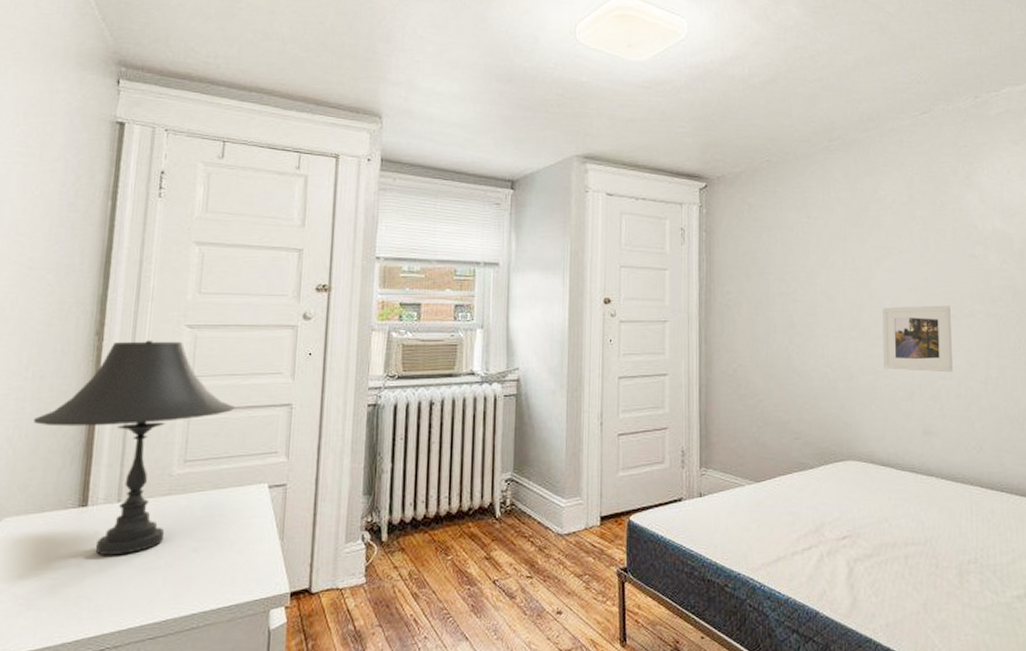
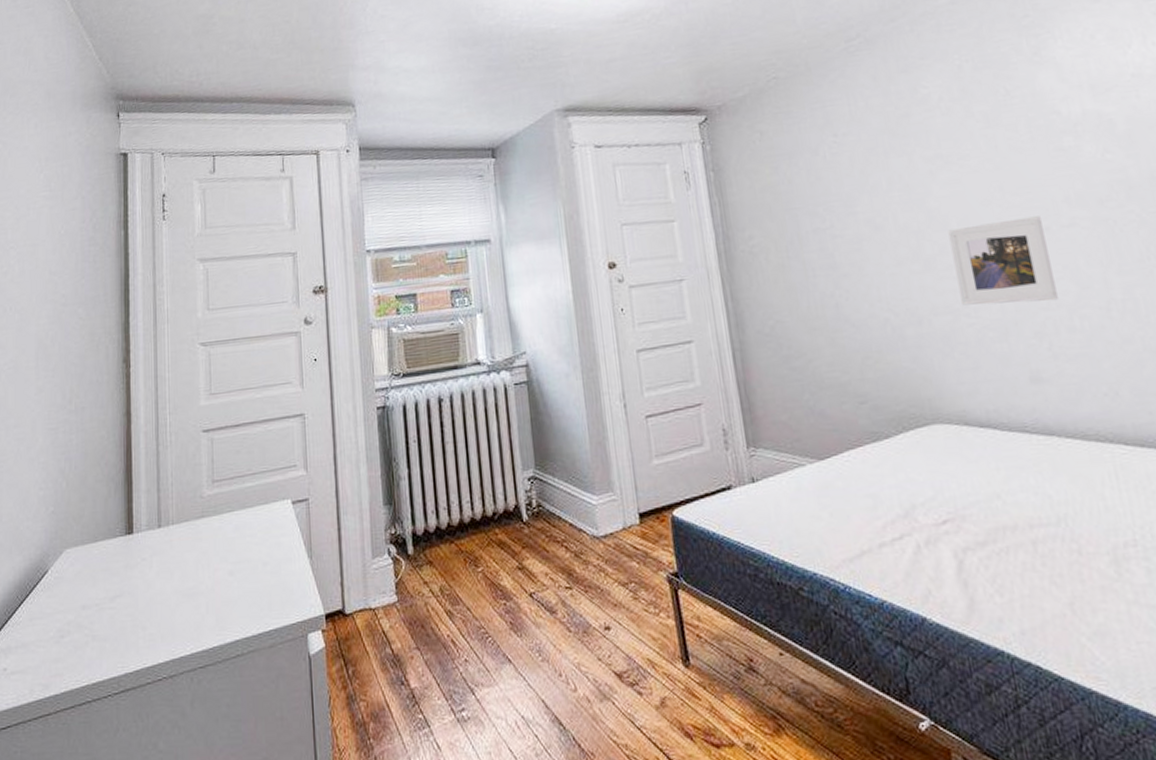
table lamp: present [33,340,235,556] -> none [80,360,252,583]

